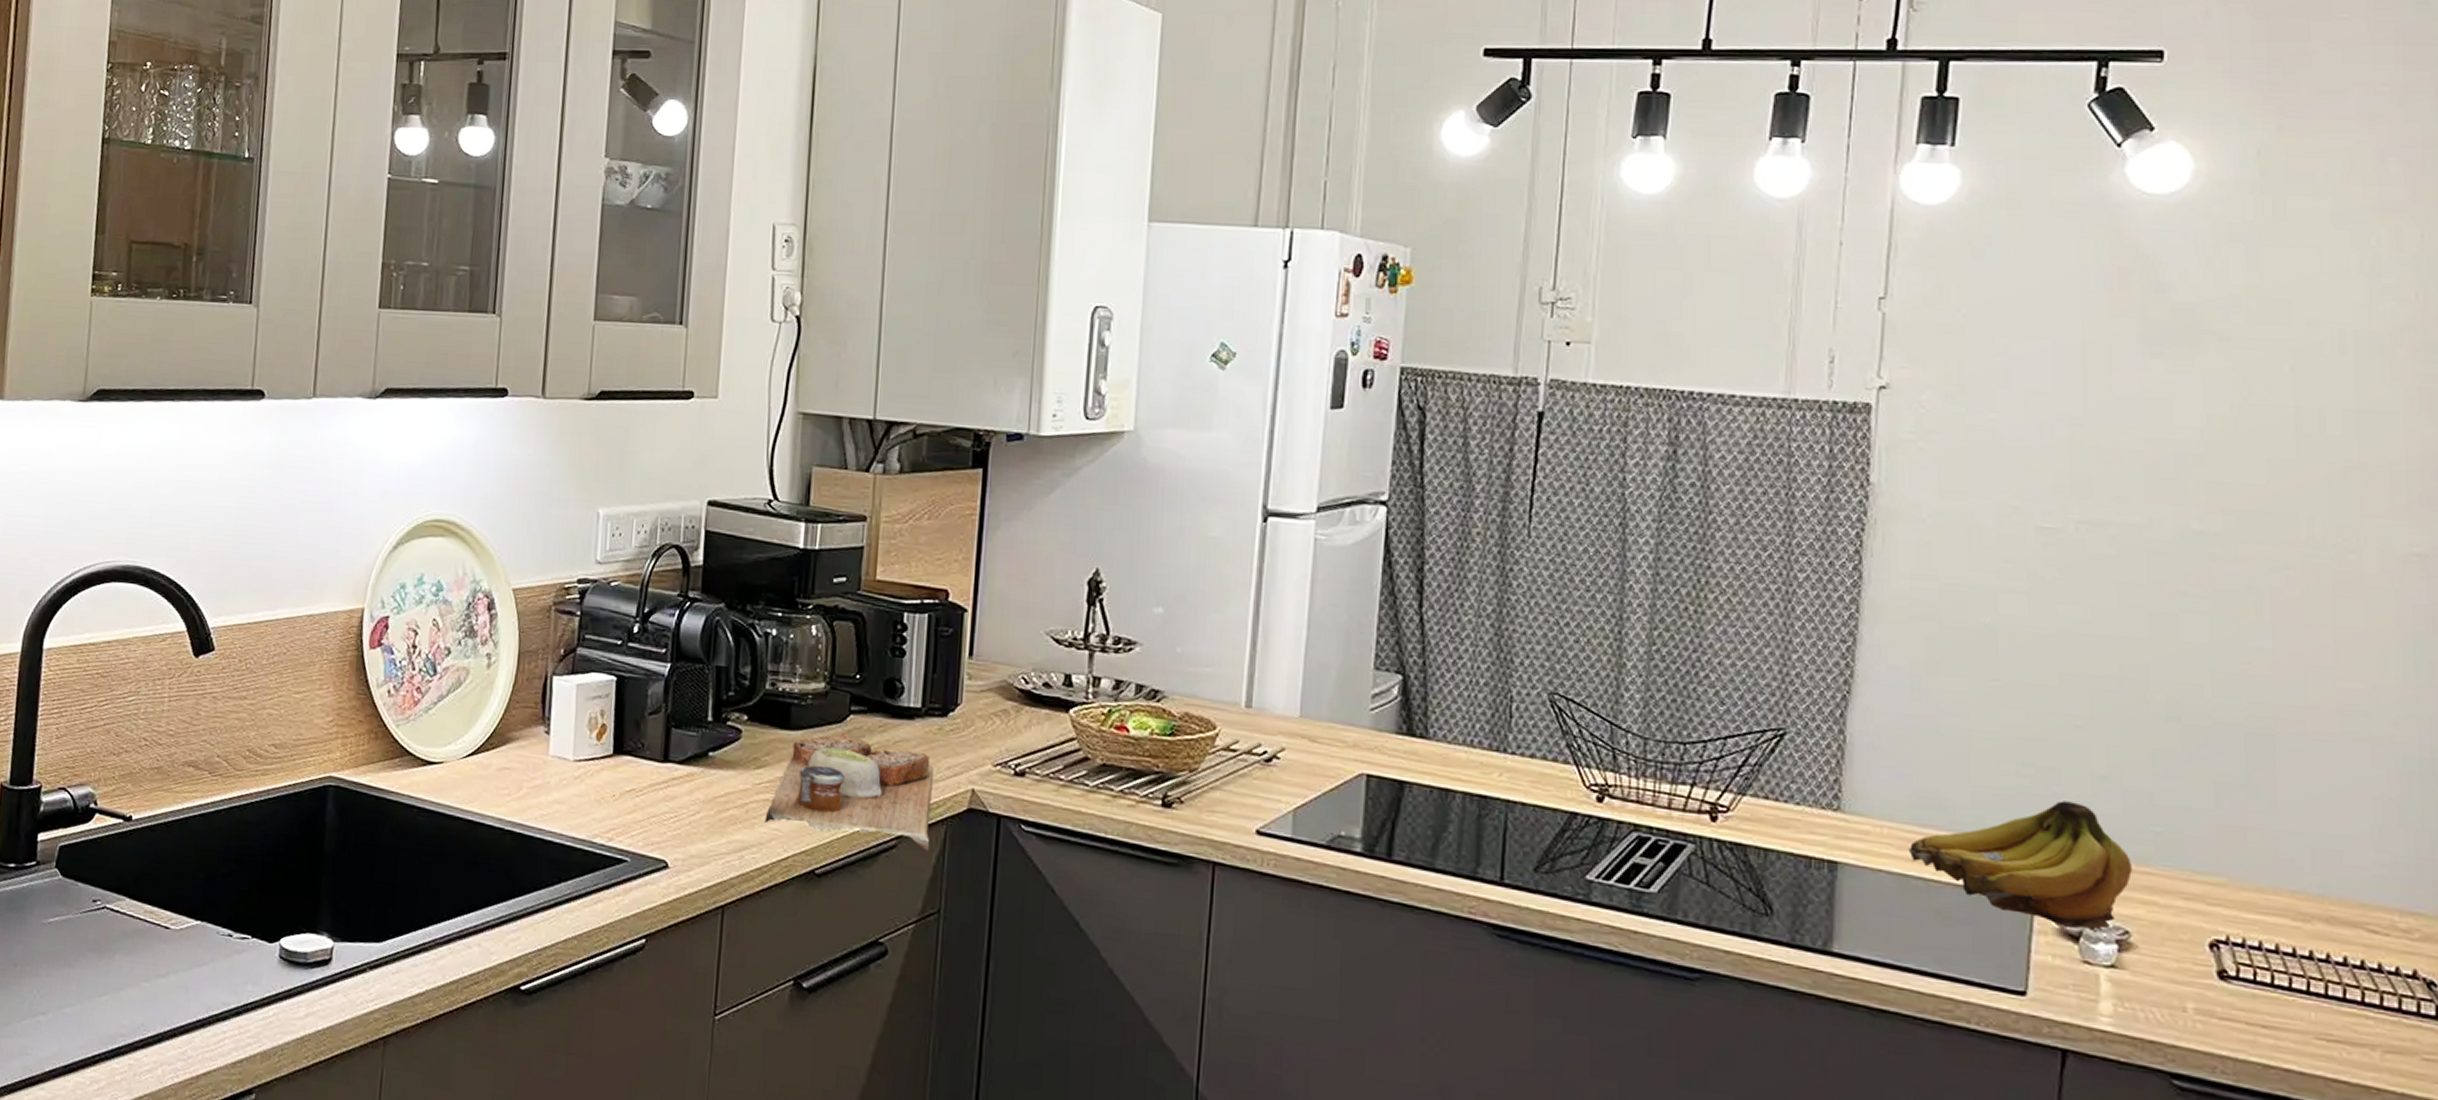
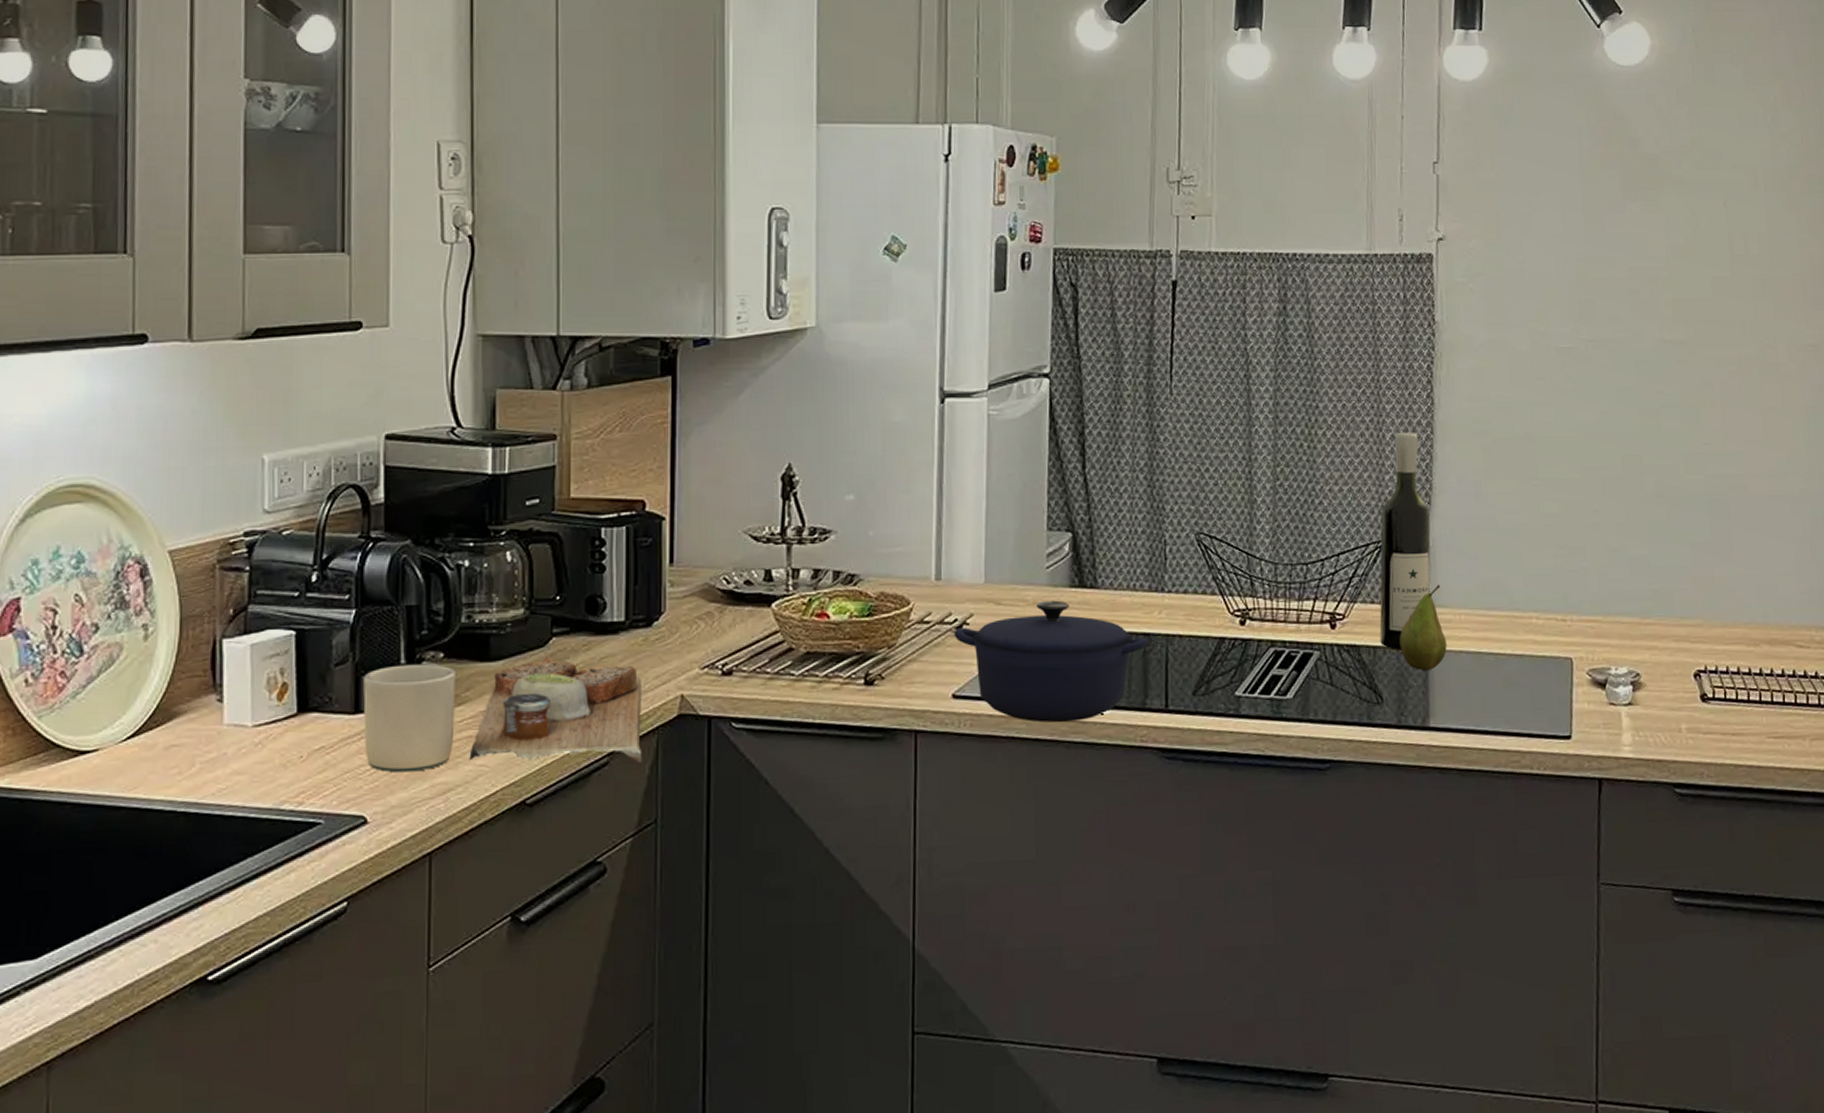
mug: none [670,721,759,826] -> present [363,663,457,773]
cooking pot: none [1262,744,1484,880] -> present [953,600,1148,723]
bottle: none [1774,606,1850,857] -> present [1379,432,1431,649]
fruit: none [1799,788,1862,886] -> present [1399,585,1447,670]
fruit: present [1908,801,2132,930] -> none [1480,573,1639,677]

